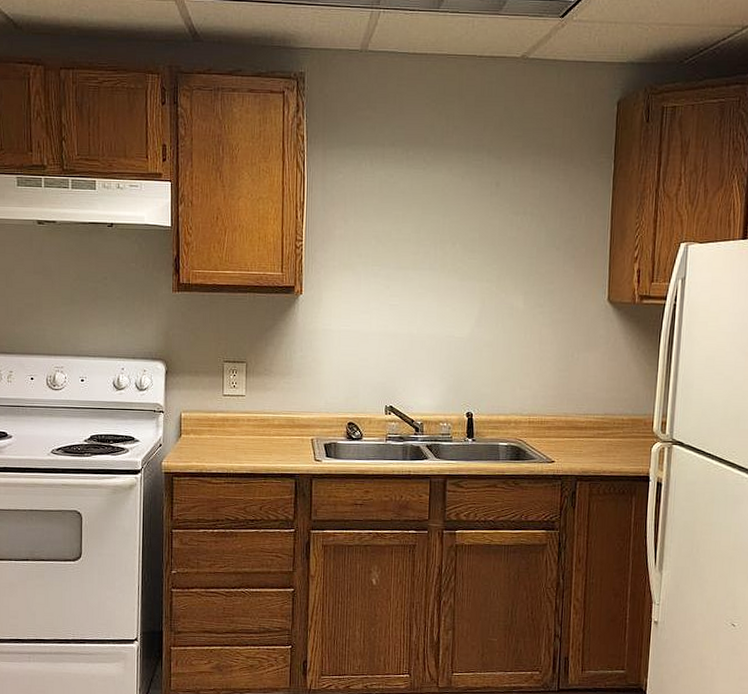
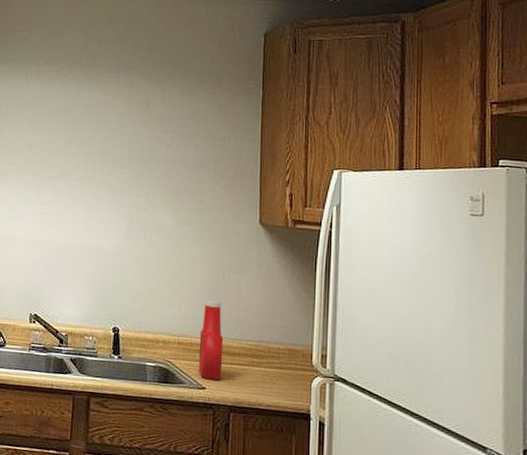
ketchup bottle: none [548,379,572,454] -> present [199,299,224,381]

